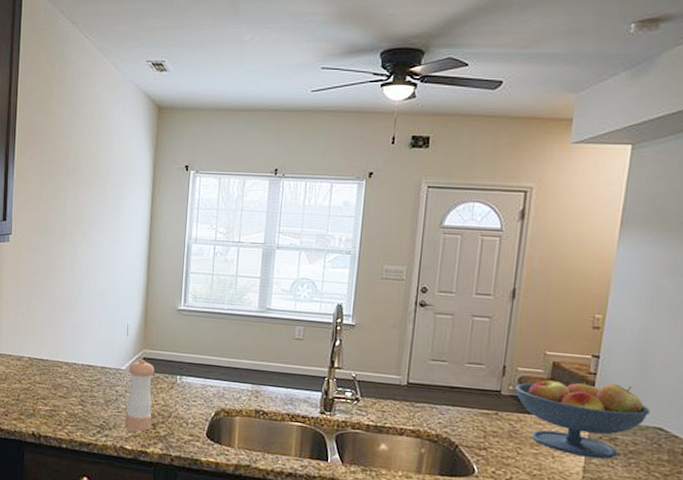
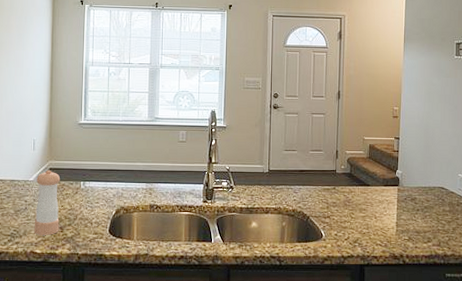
fruit bowl: present [515,379,650,459] -> none [346,157,435,215]

